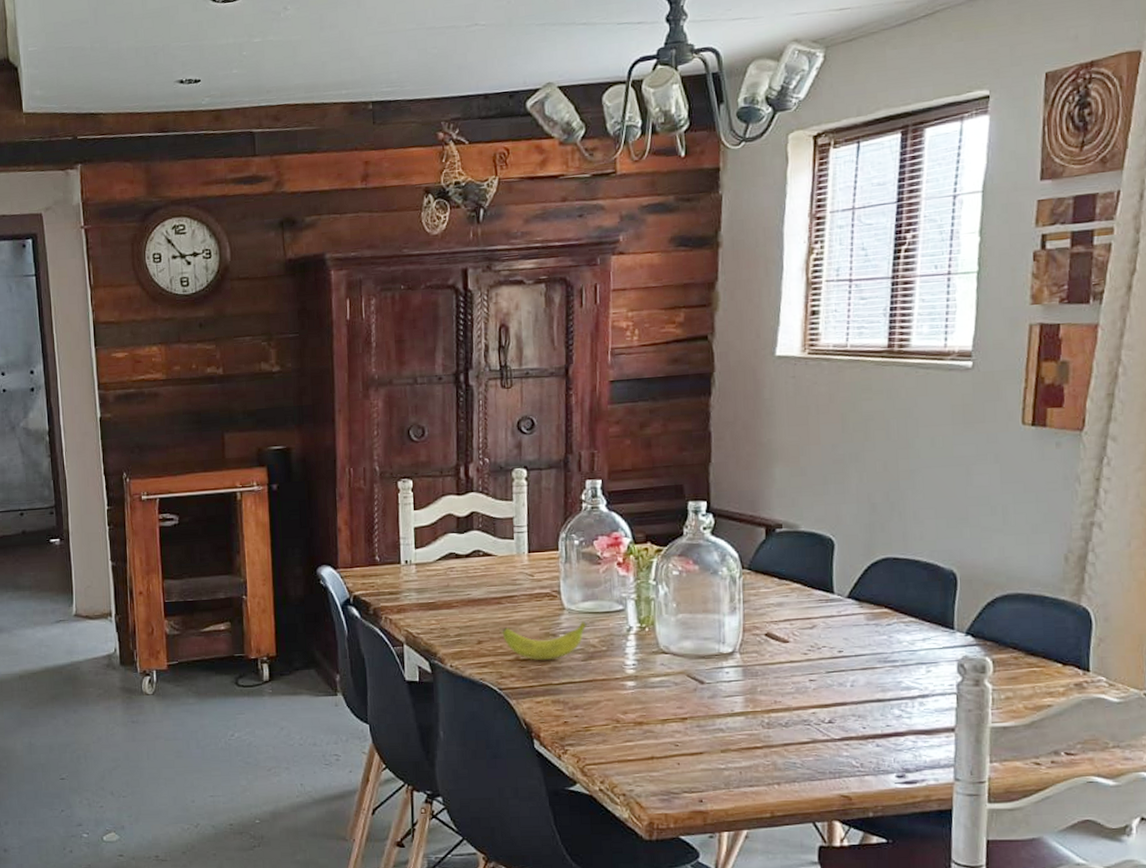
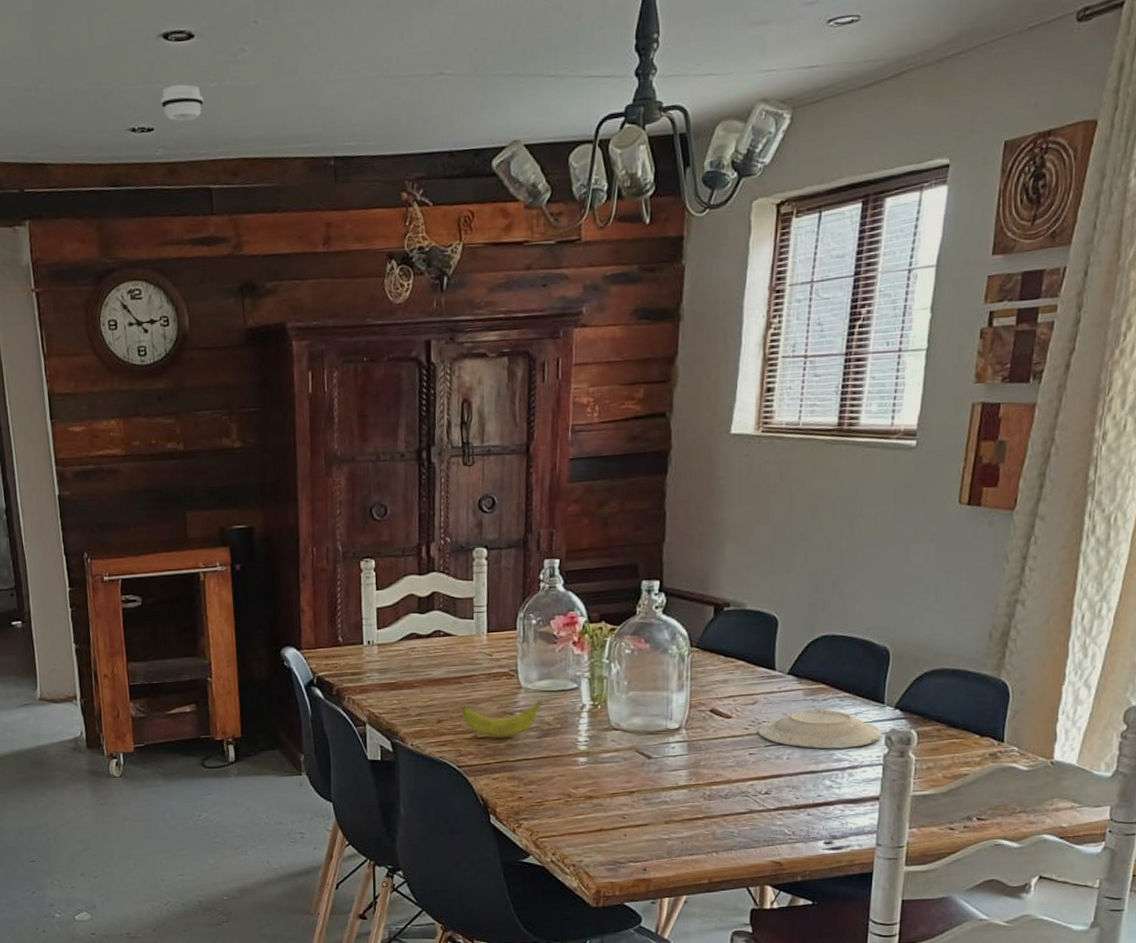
smoke detector: none [207,40,248,73] -> present [160,84,204,121]
plate: none [818,634,954,677] -> present [758,709,883,749]

